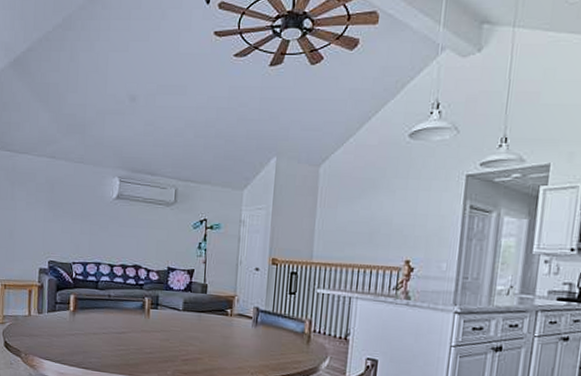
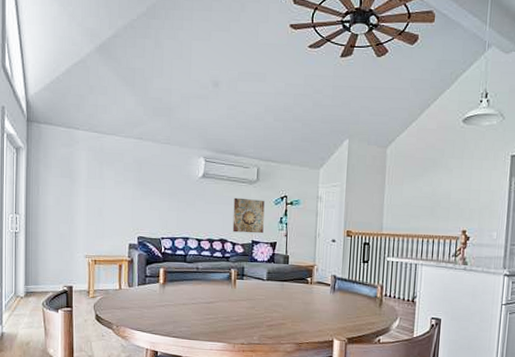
wall art: none [147,220,183,260] -> present [232,197,265,234]

